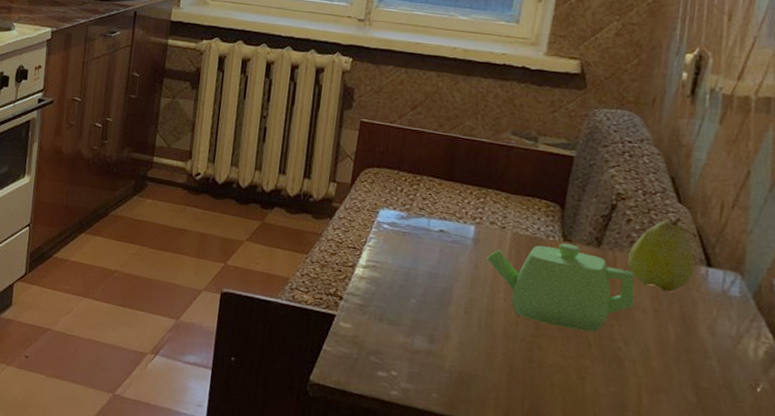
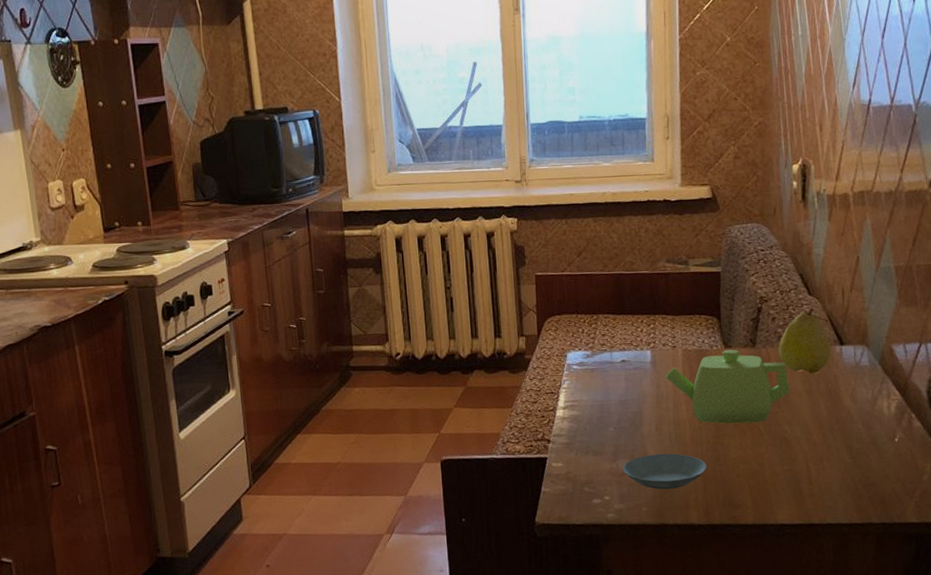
saucer: none [417,337,517,382] -> present [622,453,707,490]

